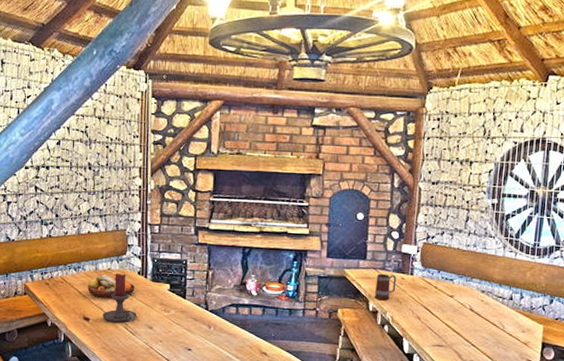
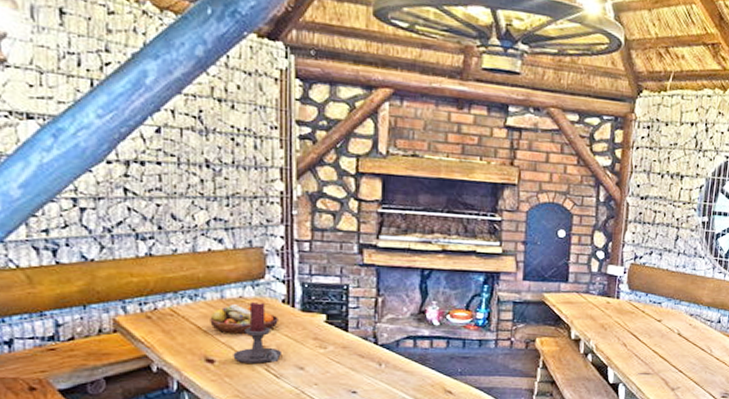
beer mug: present [375,273,397,301] -> none [577,297,602,327]

